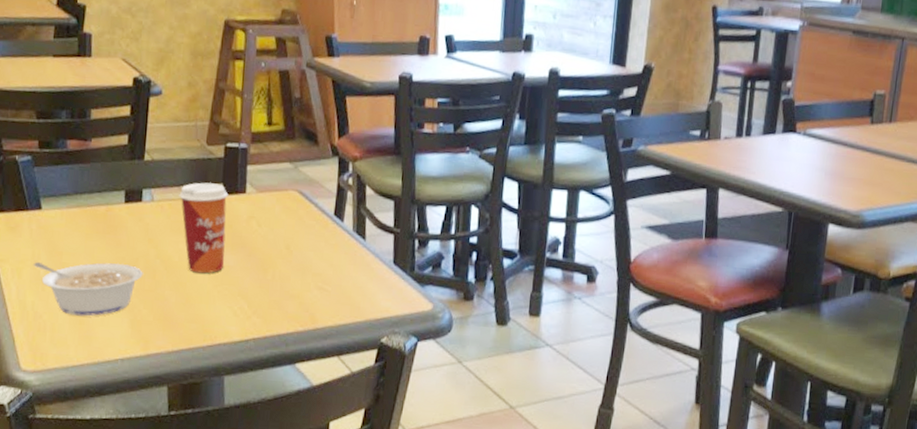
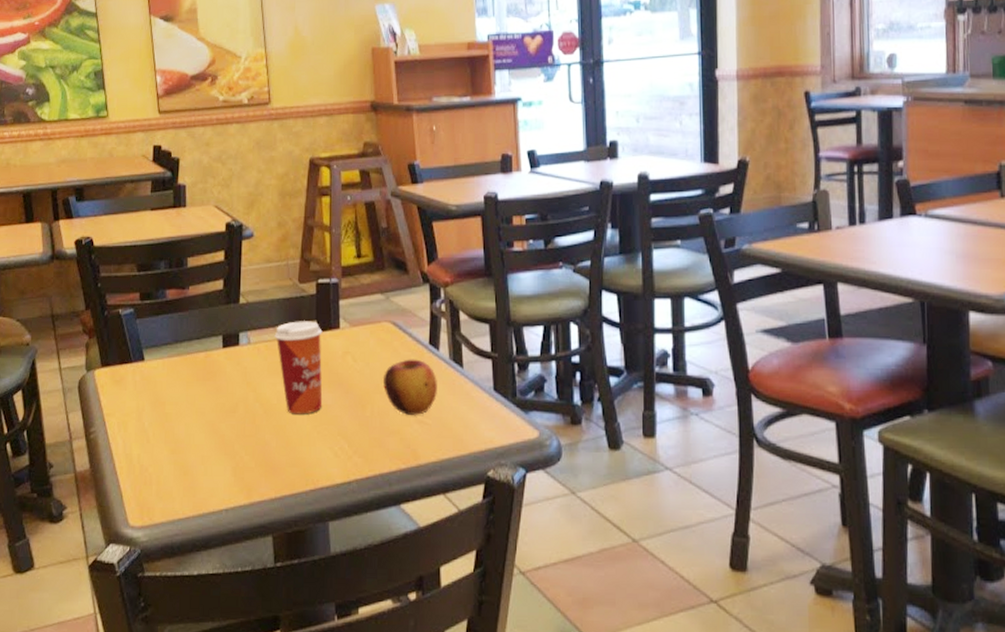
legume: present [33,261,143,316] -> none [138,409,243,467]
apple: none [286,228,340,282] -> present [382,359,437,415]

